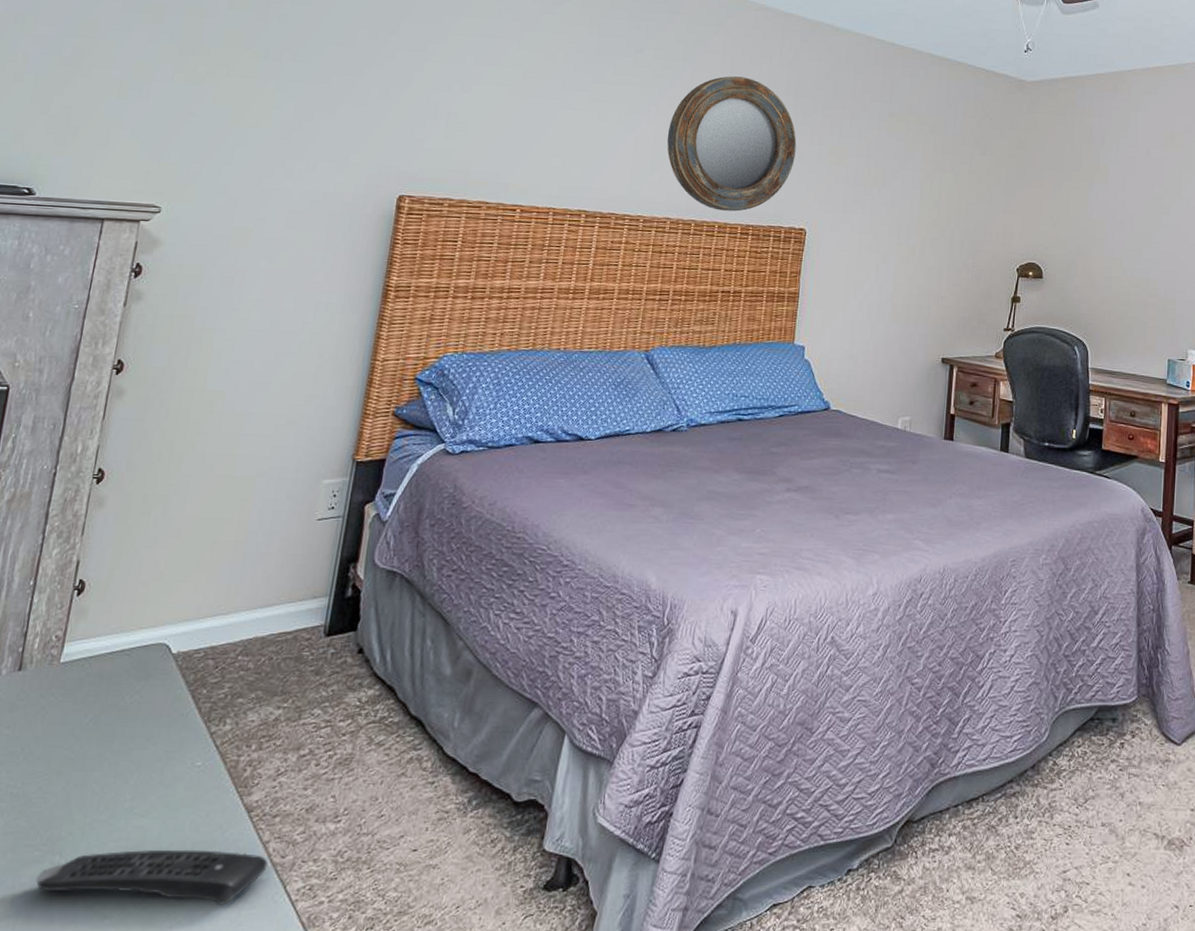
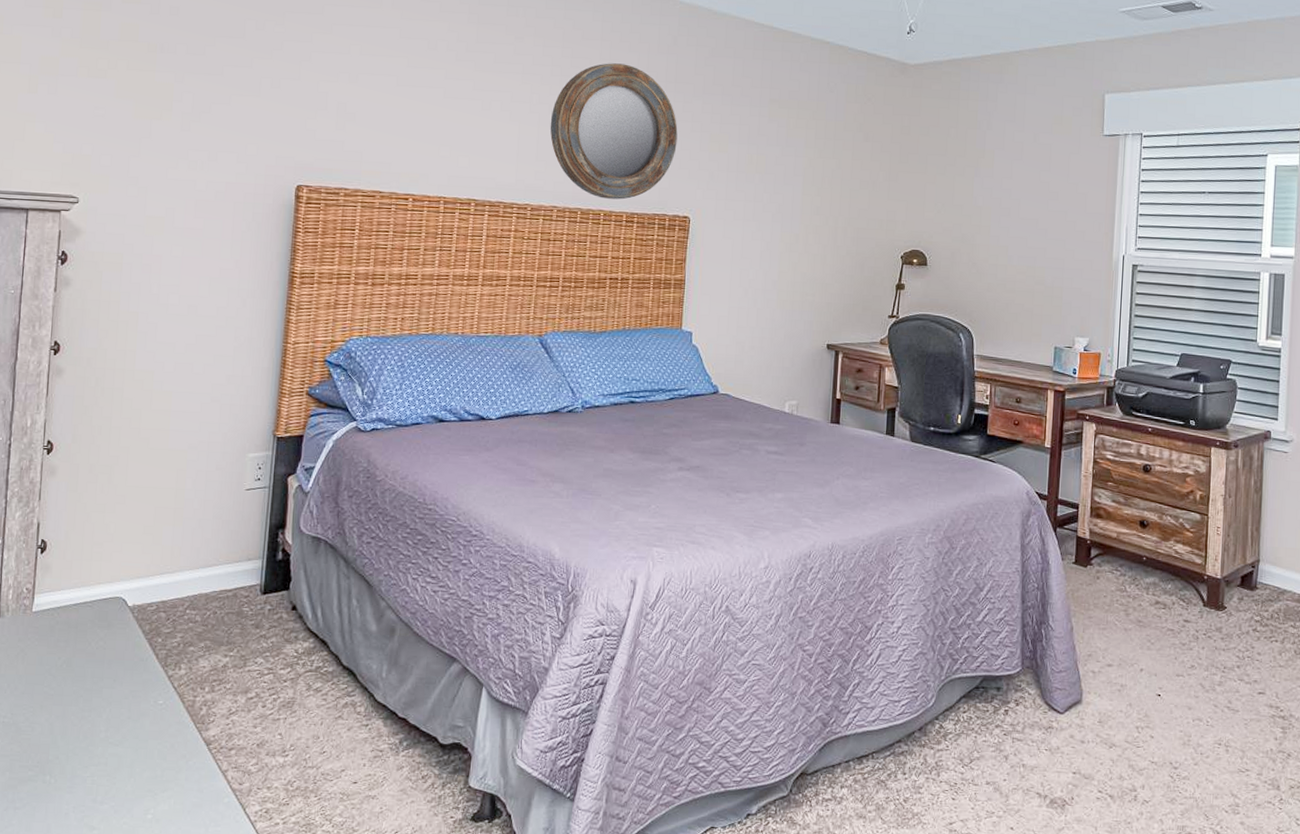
remote control: present [35,849,268,906] -> none [32,773,228,823]

